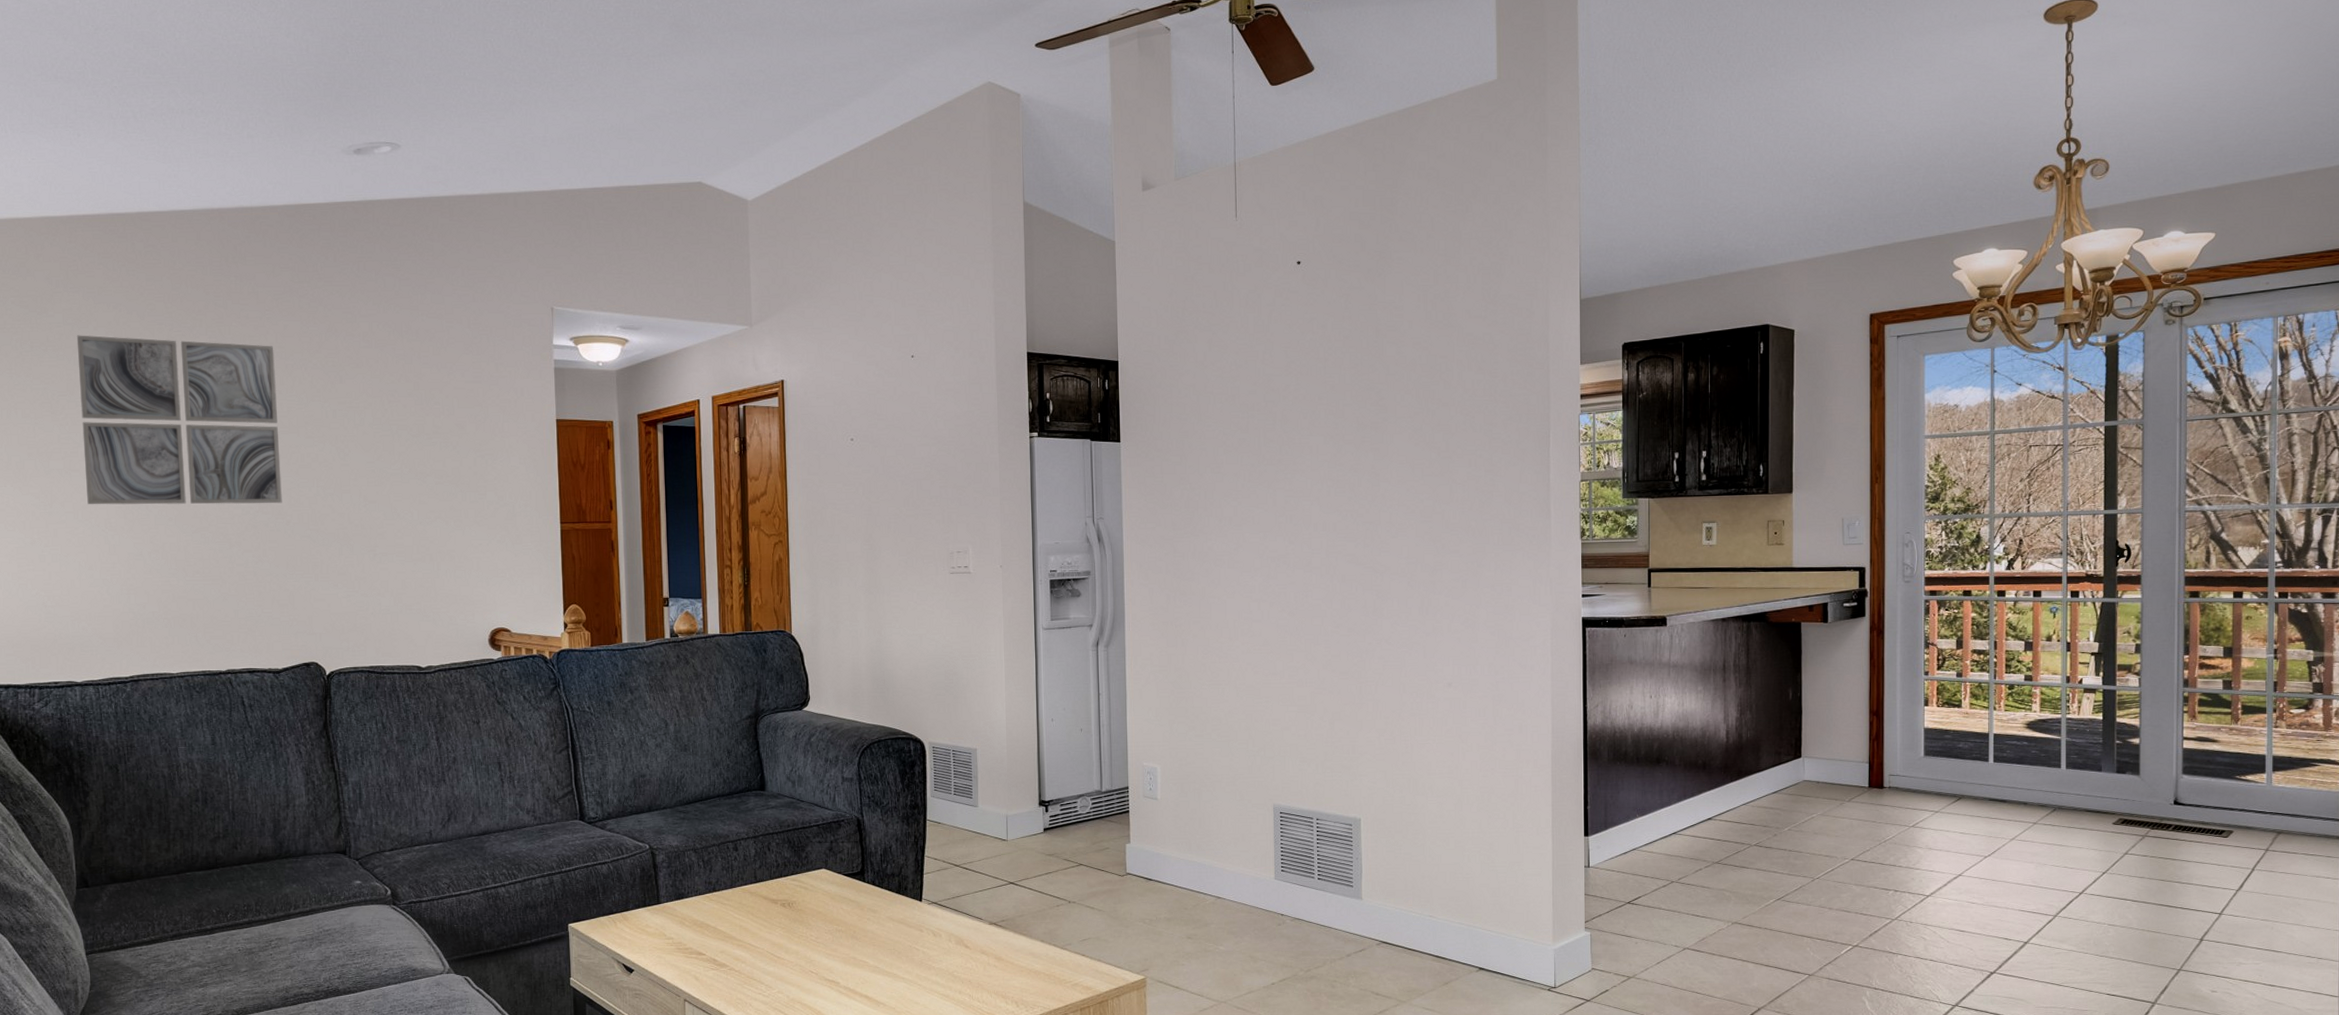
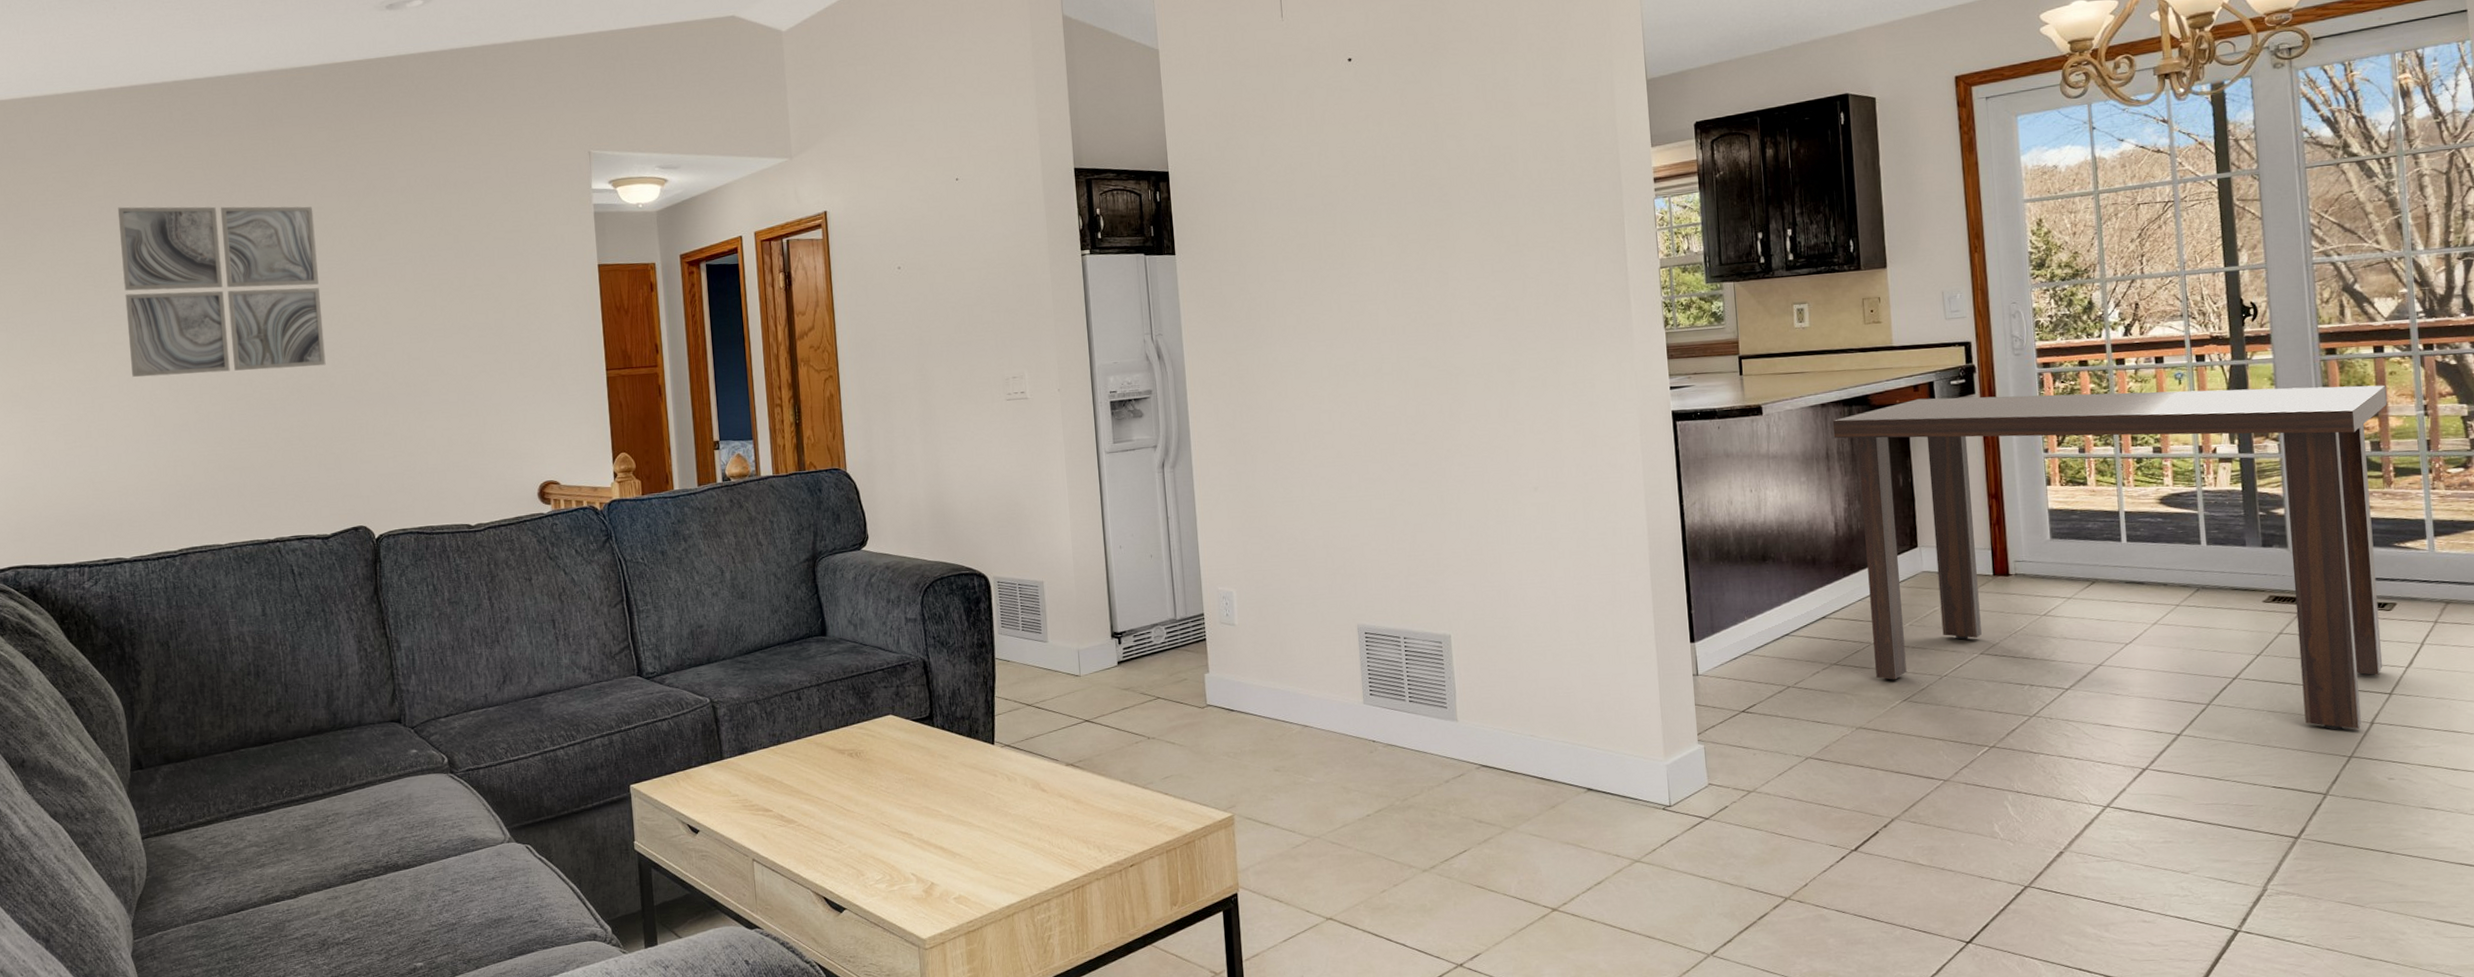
dining table: none [1731,618,2242,945] -> present [1832,385,2388,730]

